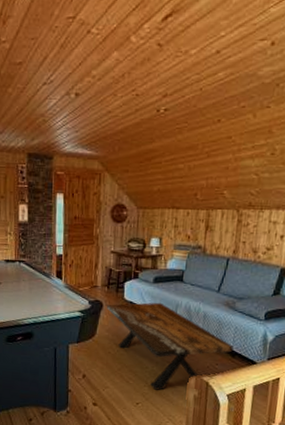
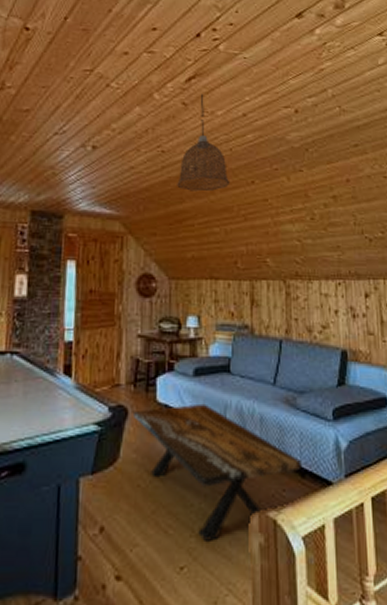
pendant lamp: none [148,33,198,132] -> present [177,94,231,192]

